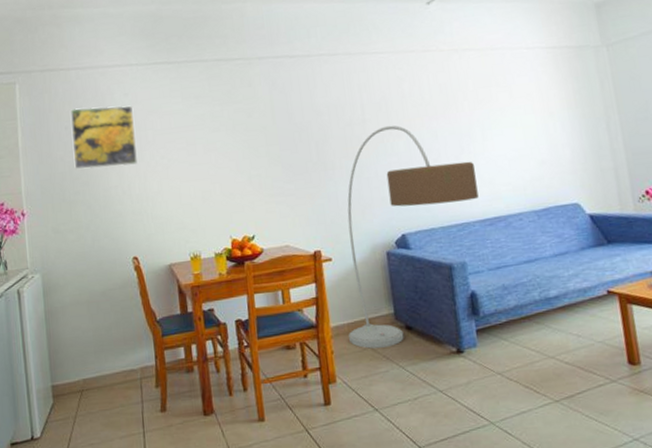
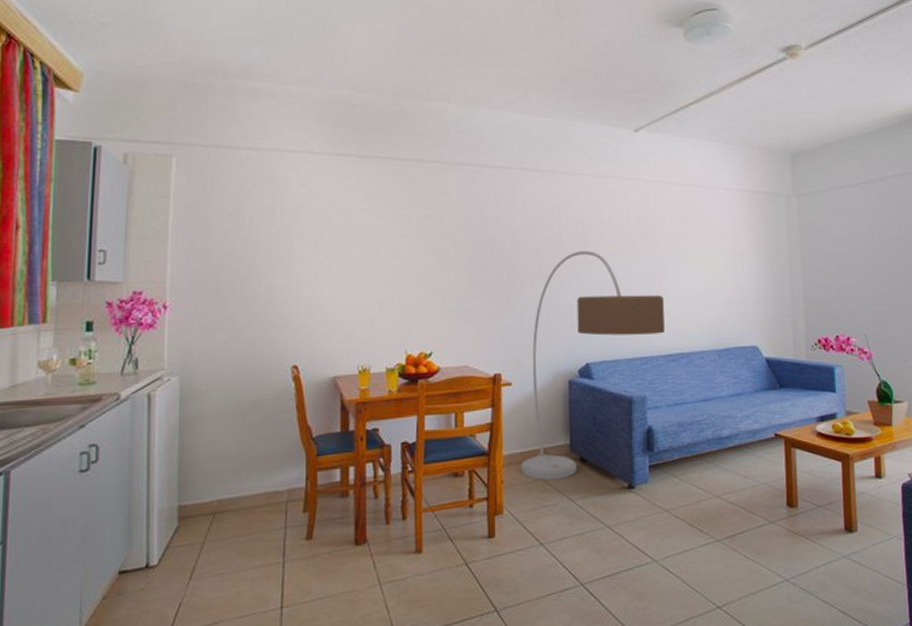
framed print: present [71,105,137,170] -> none [234,193,311,264]

